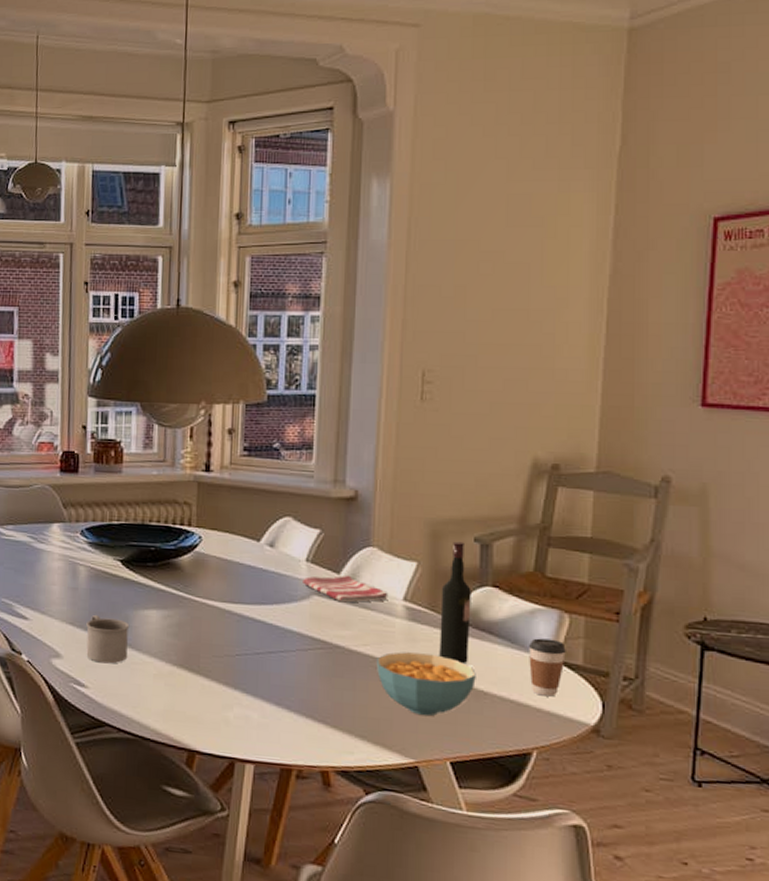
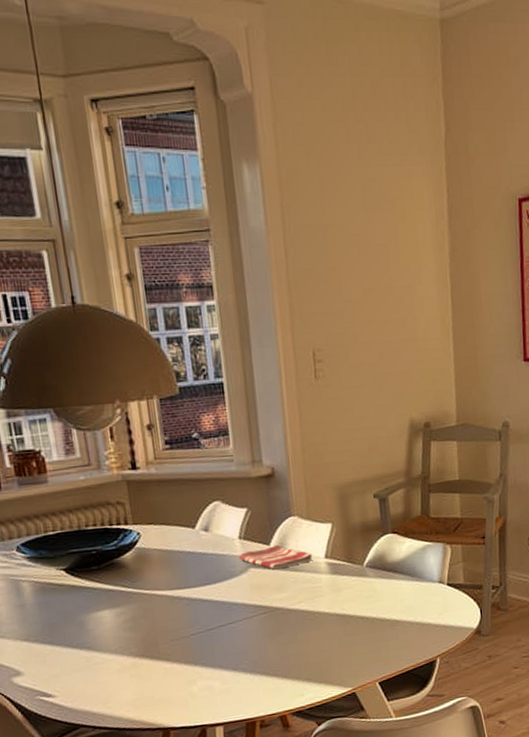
mug: present [86,614,130,664] -> none [41,625,89,671]
cereal bowl: present [376,652,476,717] -> none [310,598,390,651]
wine bottle: present [439,541,471,664] -> none [354,499,382,602]
coffee cup: present [529,638,566,697] -> none [425,567,451,614]

